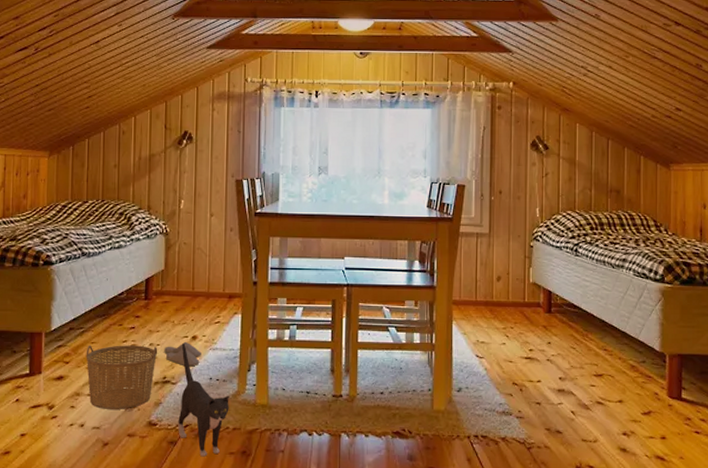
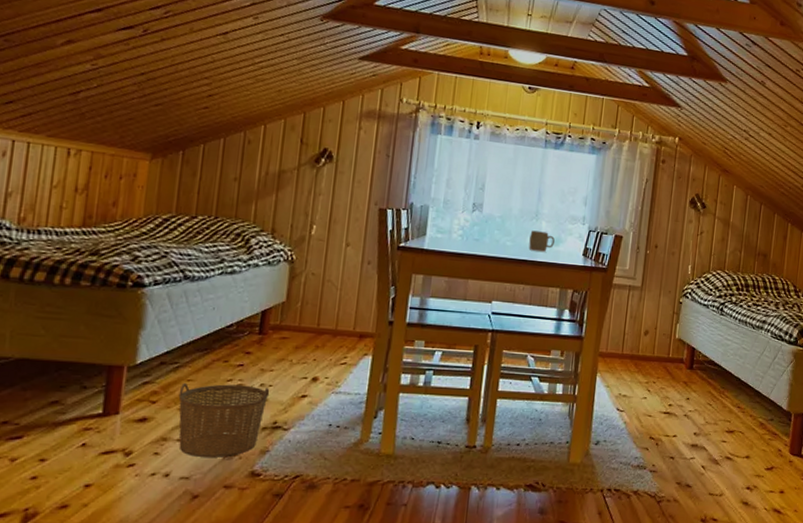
slippers: present [164,341,201,367] -> none [277,383,322,411]
cat: present [178,344,229,457] -> none [286,385,350,511]
mug: none [374,187,398,207] -> present [529,230,555,252]

